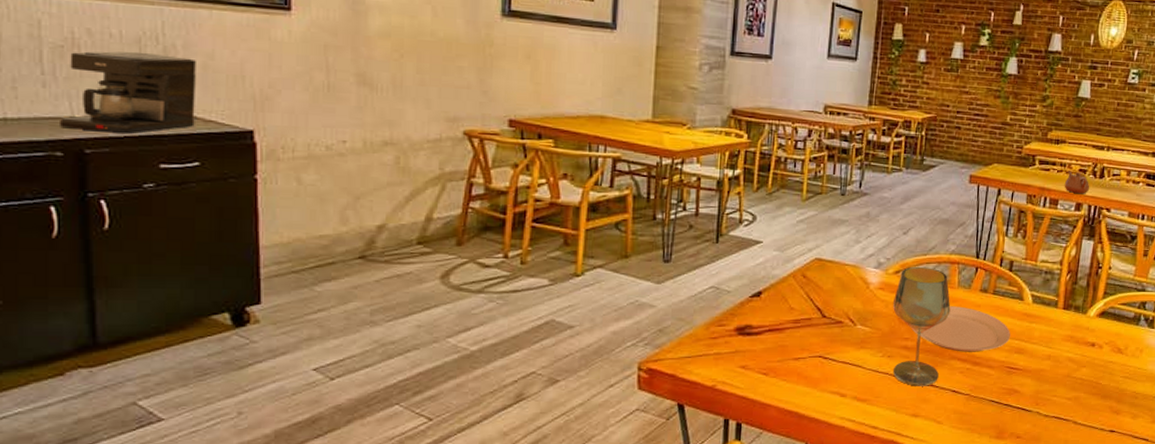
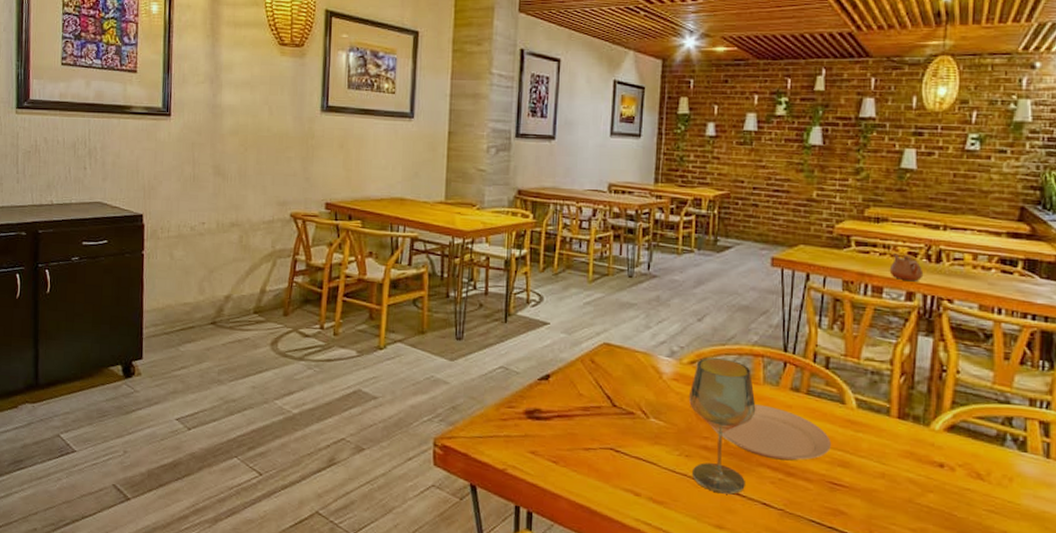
coffee maker: present [60,51,196,134] -> none [25,154,108,218]

